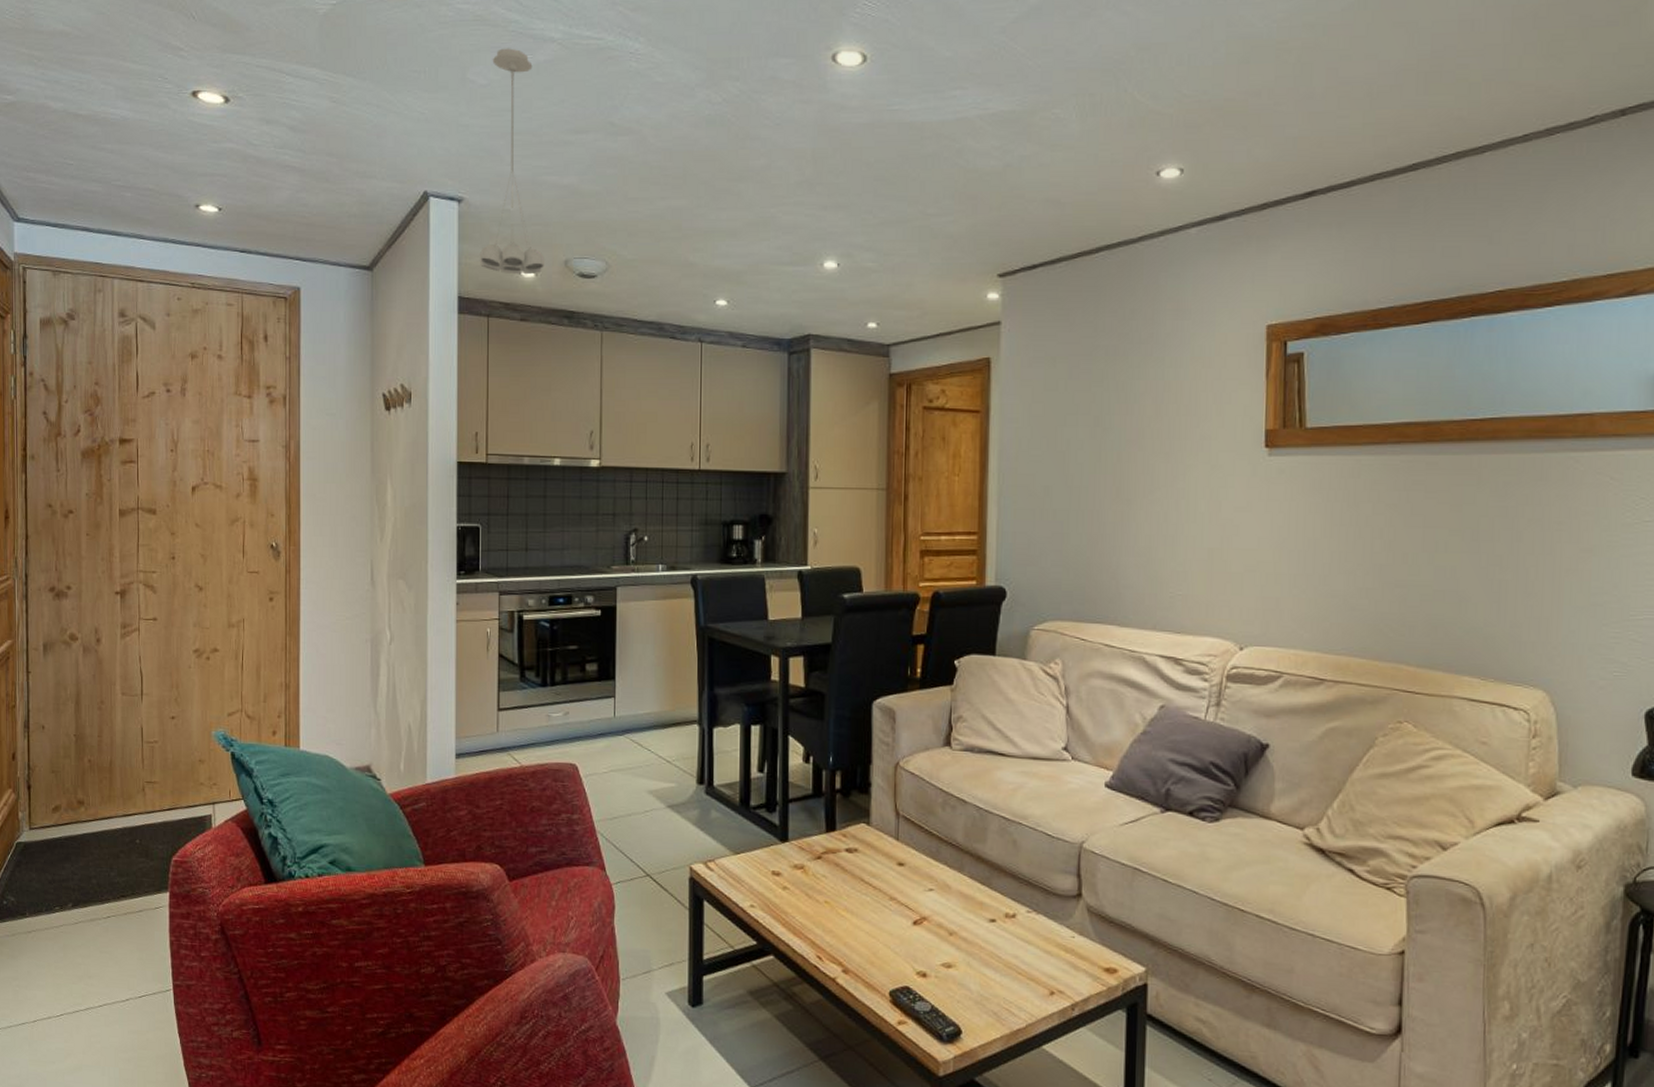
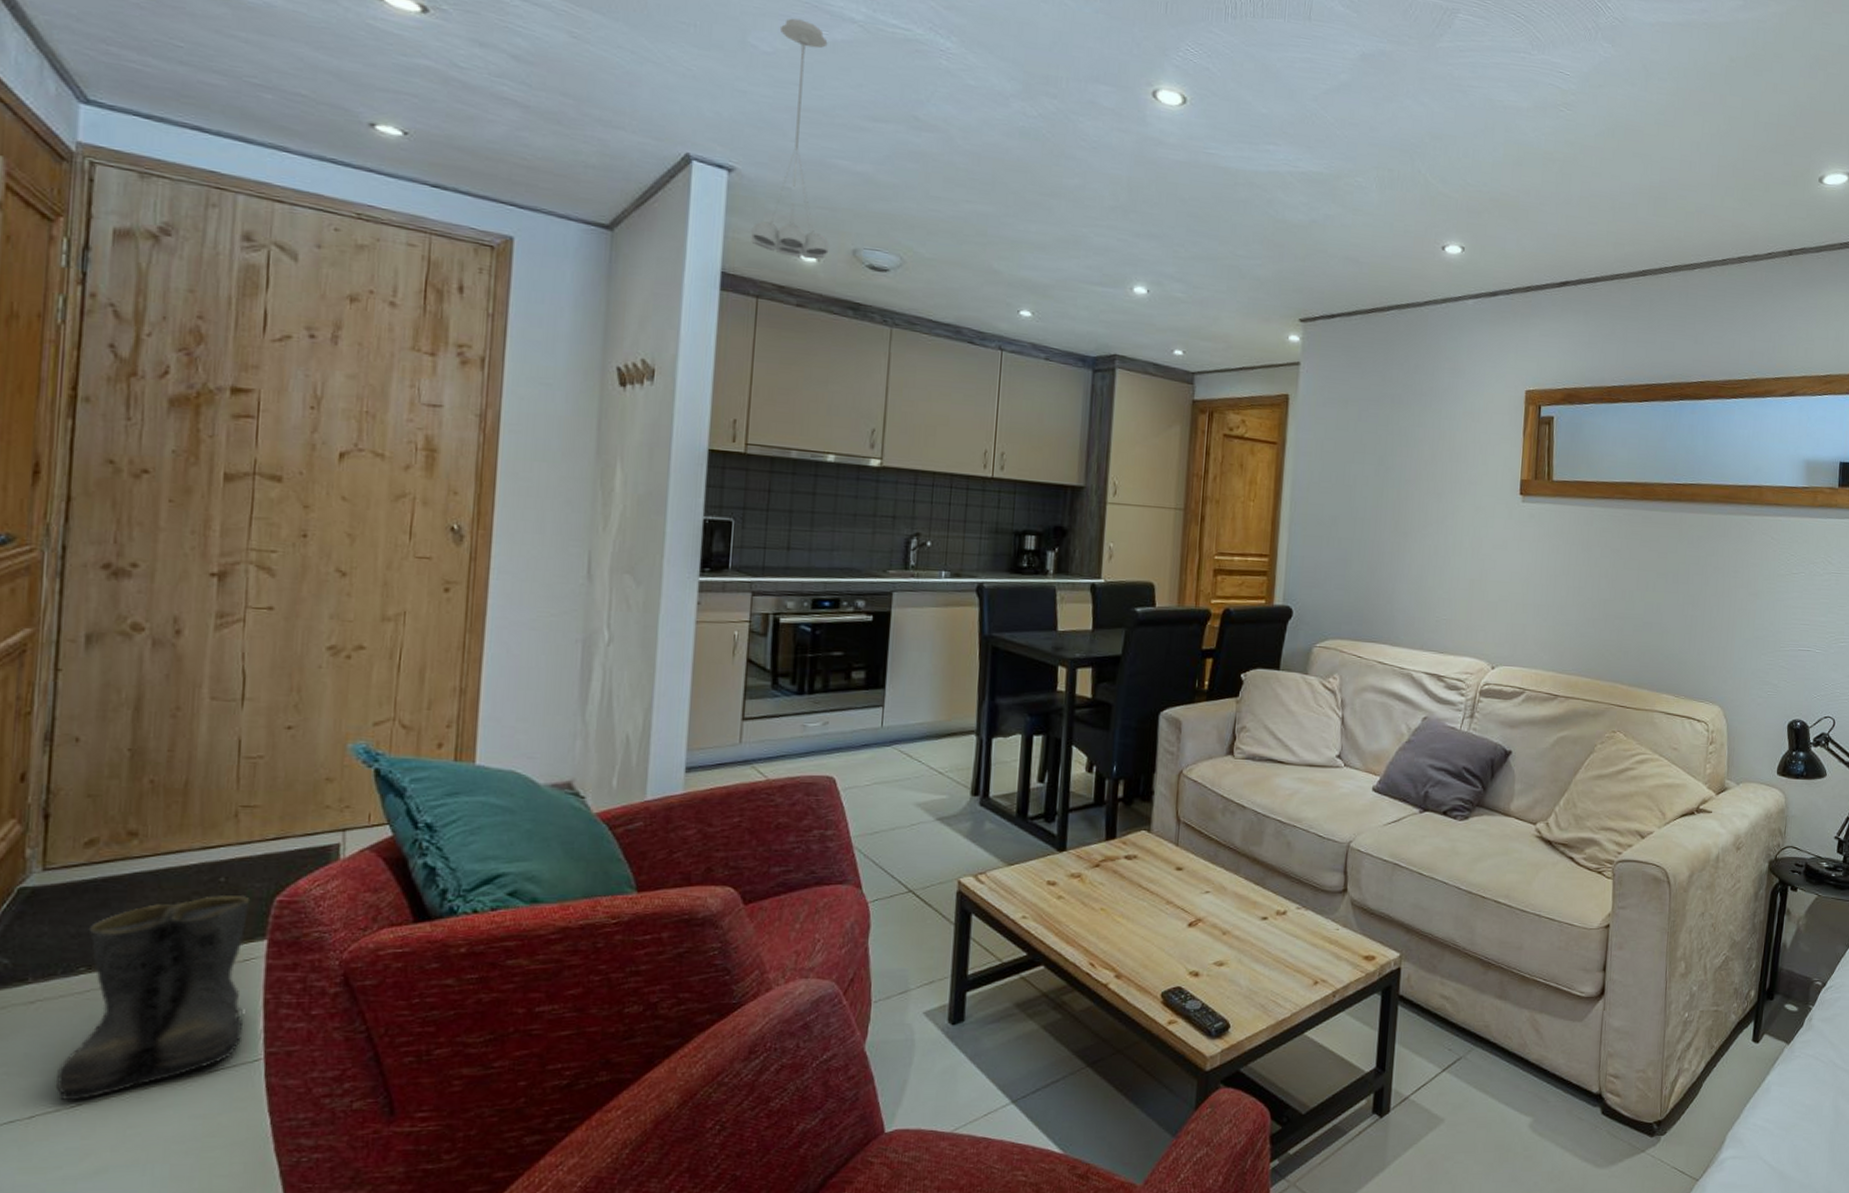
boots: none [47,853,158,1012] -> present [55,894,251,1101]

